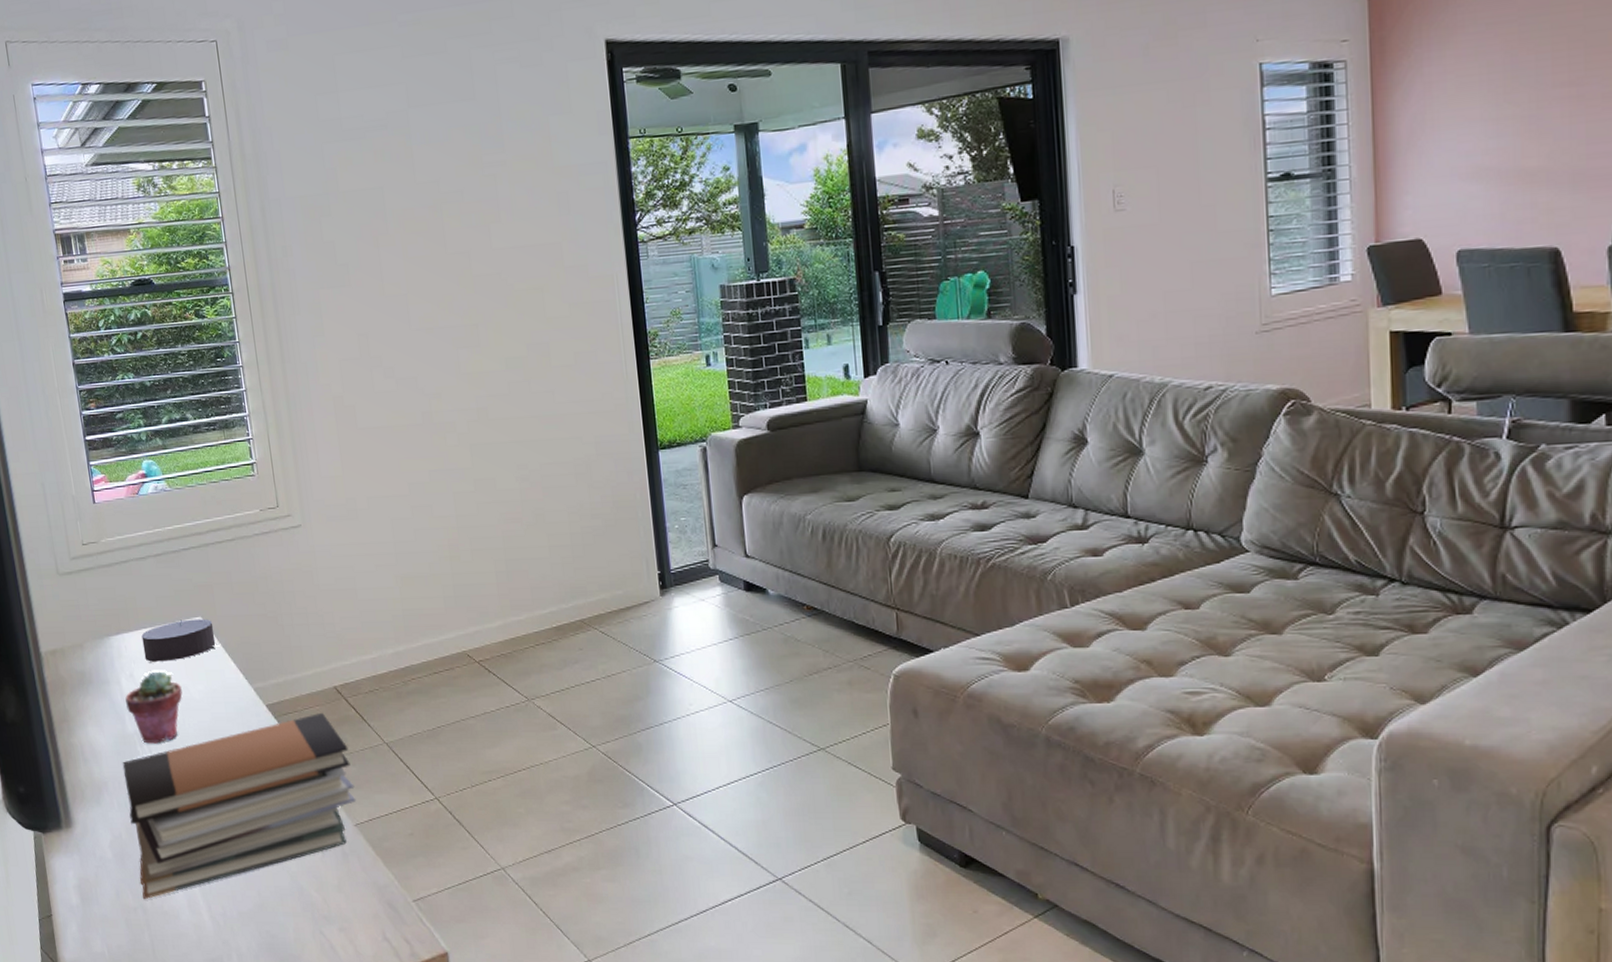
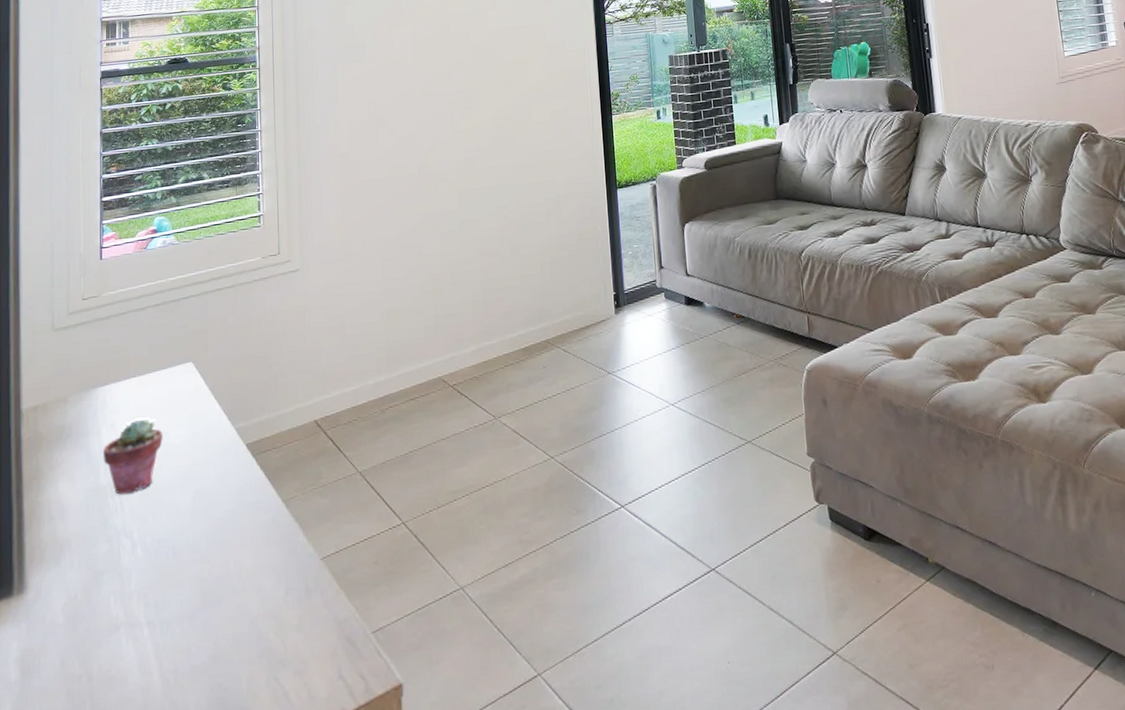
book stack: present [122,712,357,900] -> none [89,446,325,666]
candle: present [141,618,220,663] -> none [129,363,207,412]

